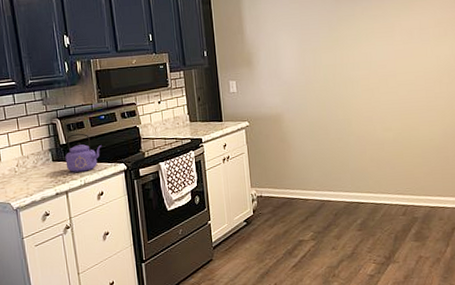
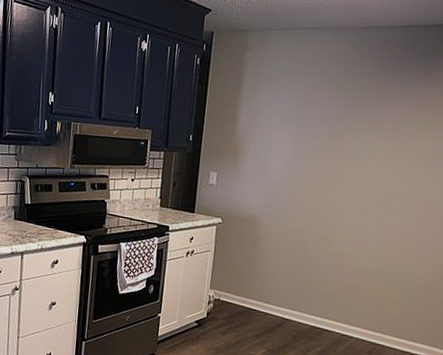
kettle: present [65,133,102,172] -> none [26,195,66,237]

